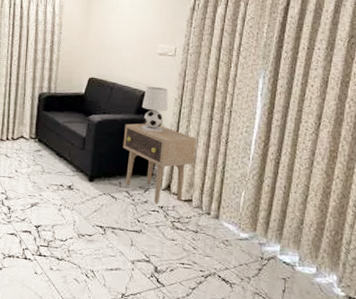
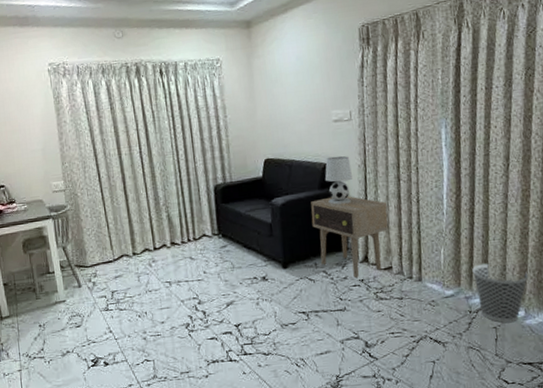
wastebasket: none [270,213,325,278] -> present [472,263,529,323]

